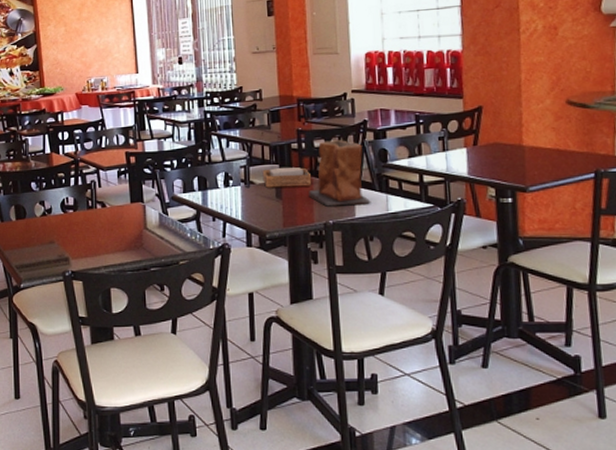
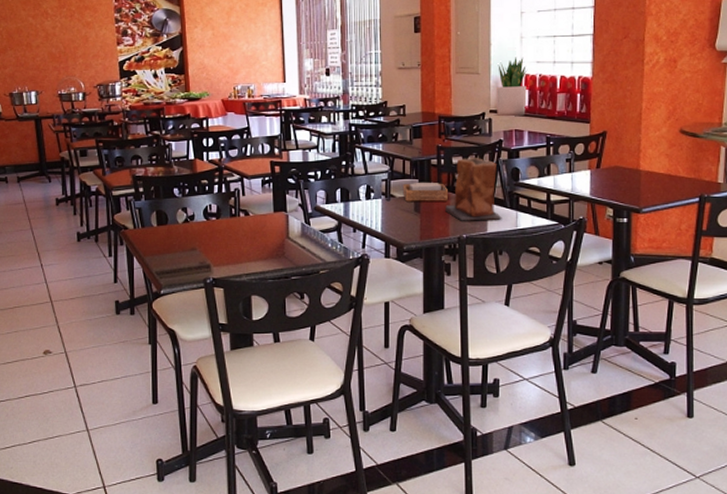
planter: none [357,33,392,97] -> present [495,57,527,117]

